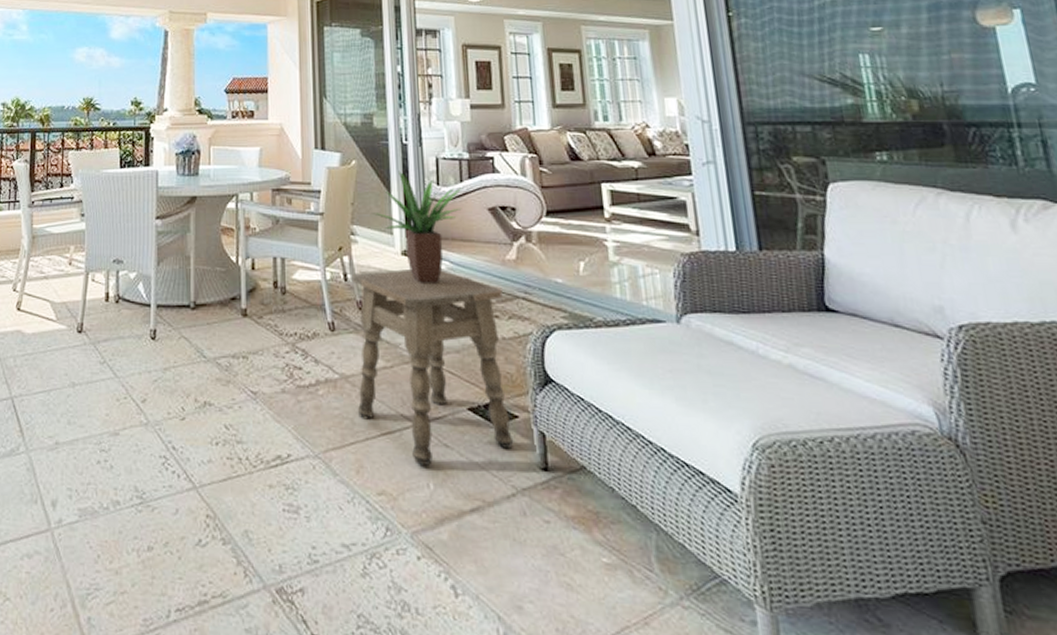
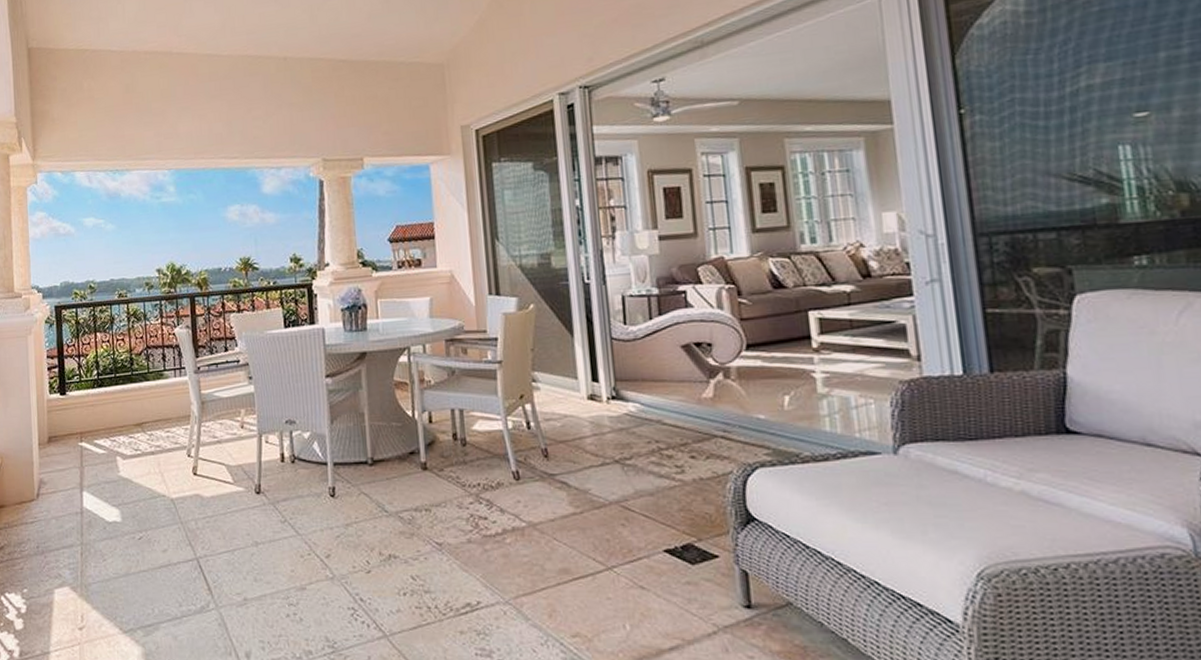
side table: present [353,268,514,465] -> none [536,412,714,607]
potted plant: present [372,171,464,283] -> none [554,312,654,427]

